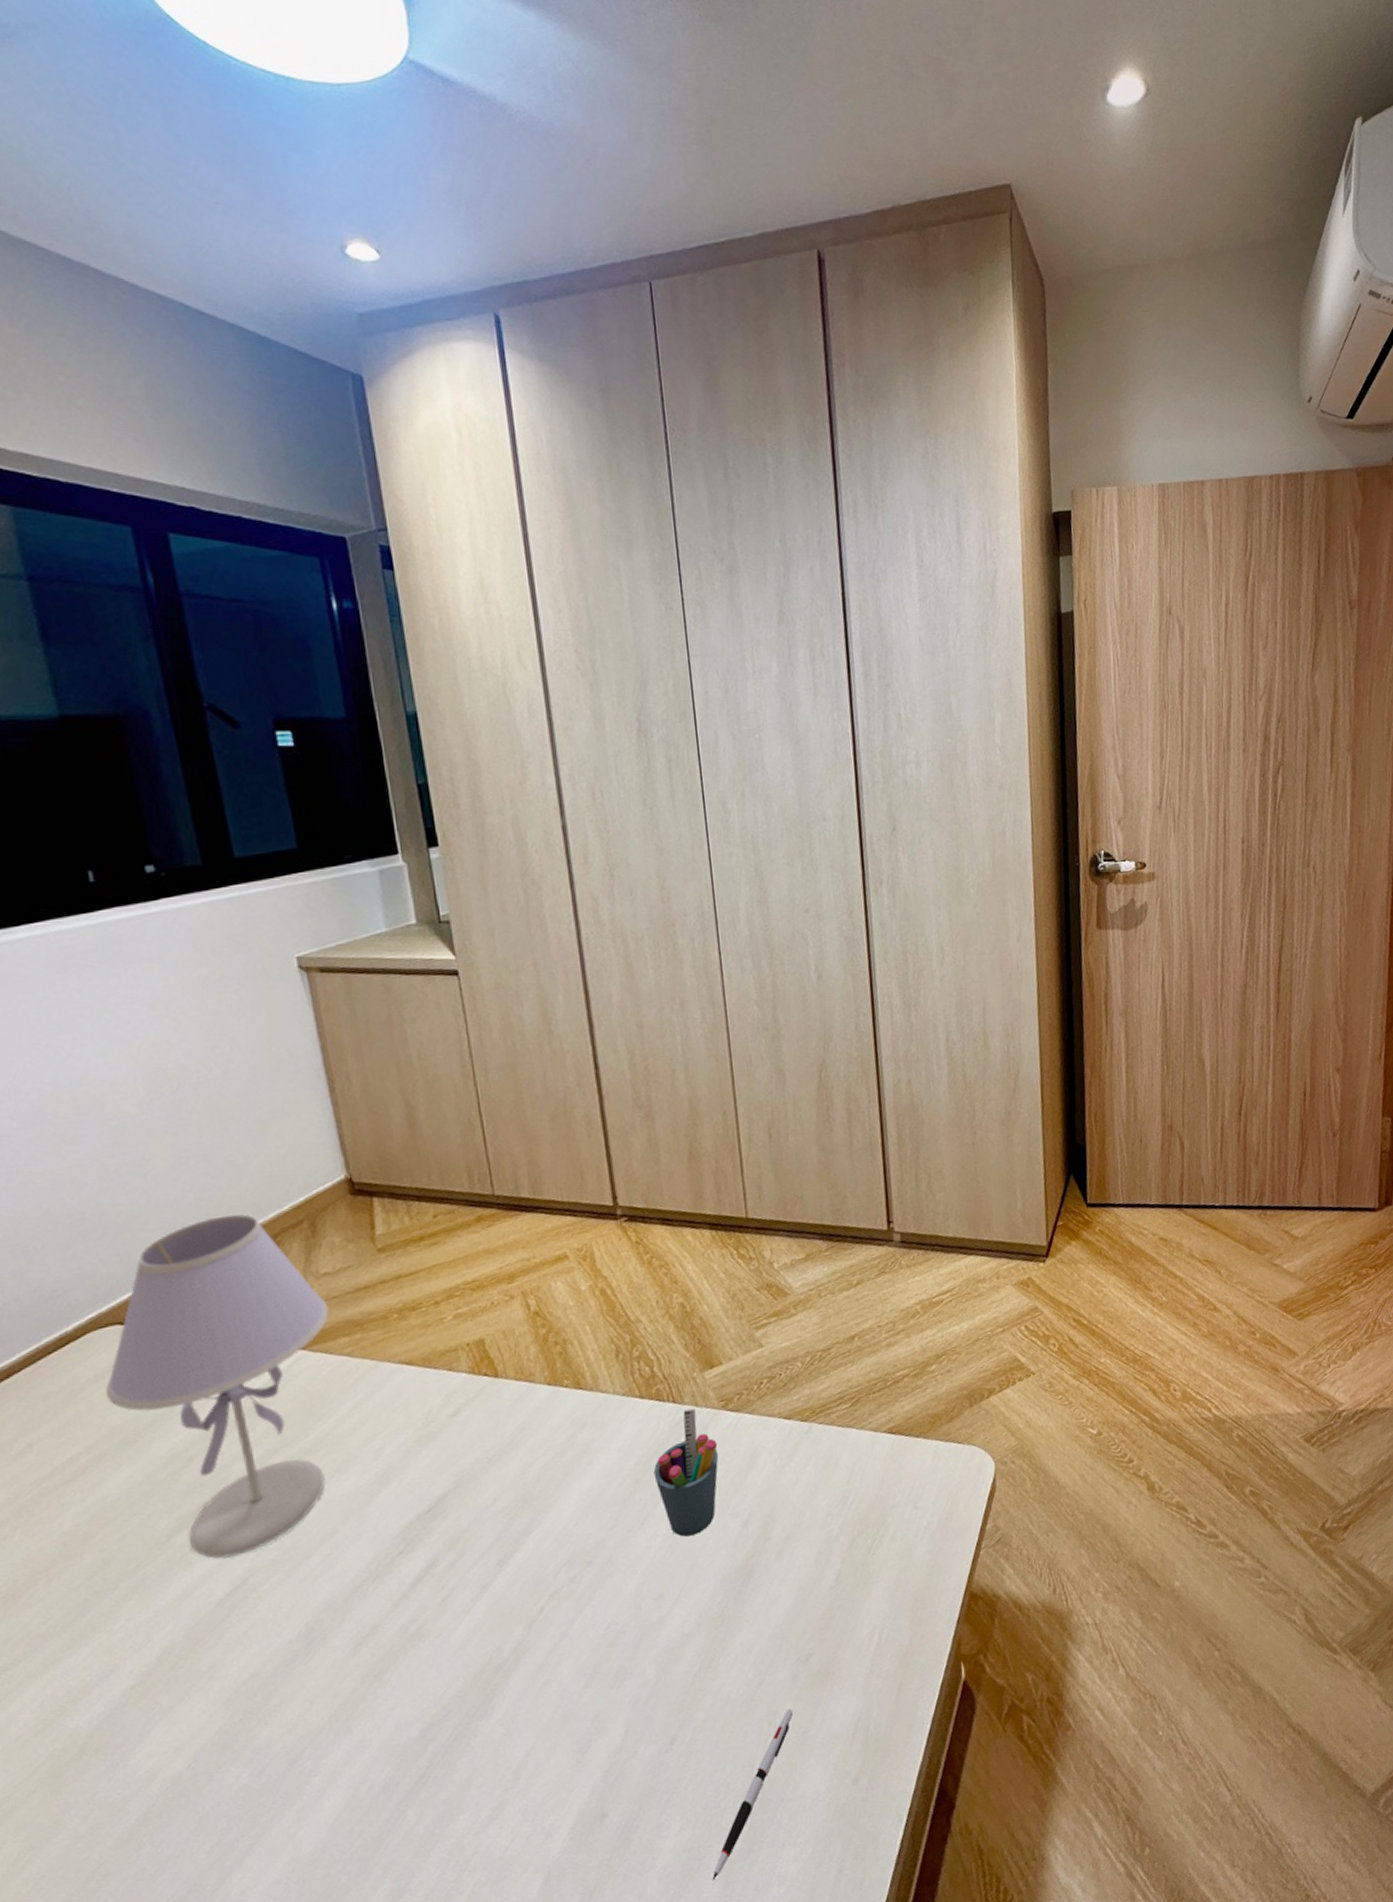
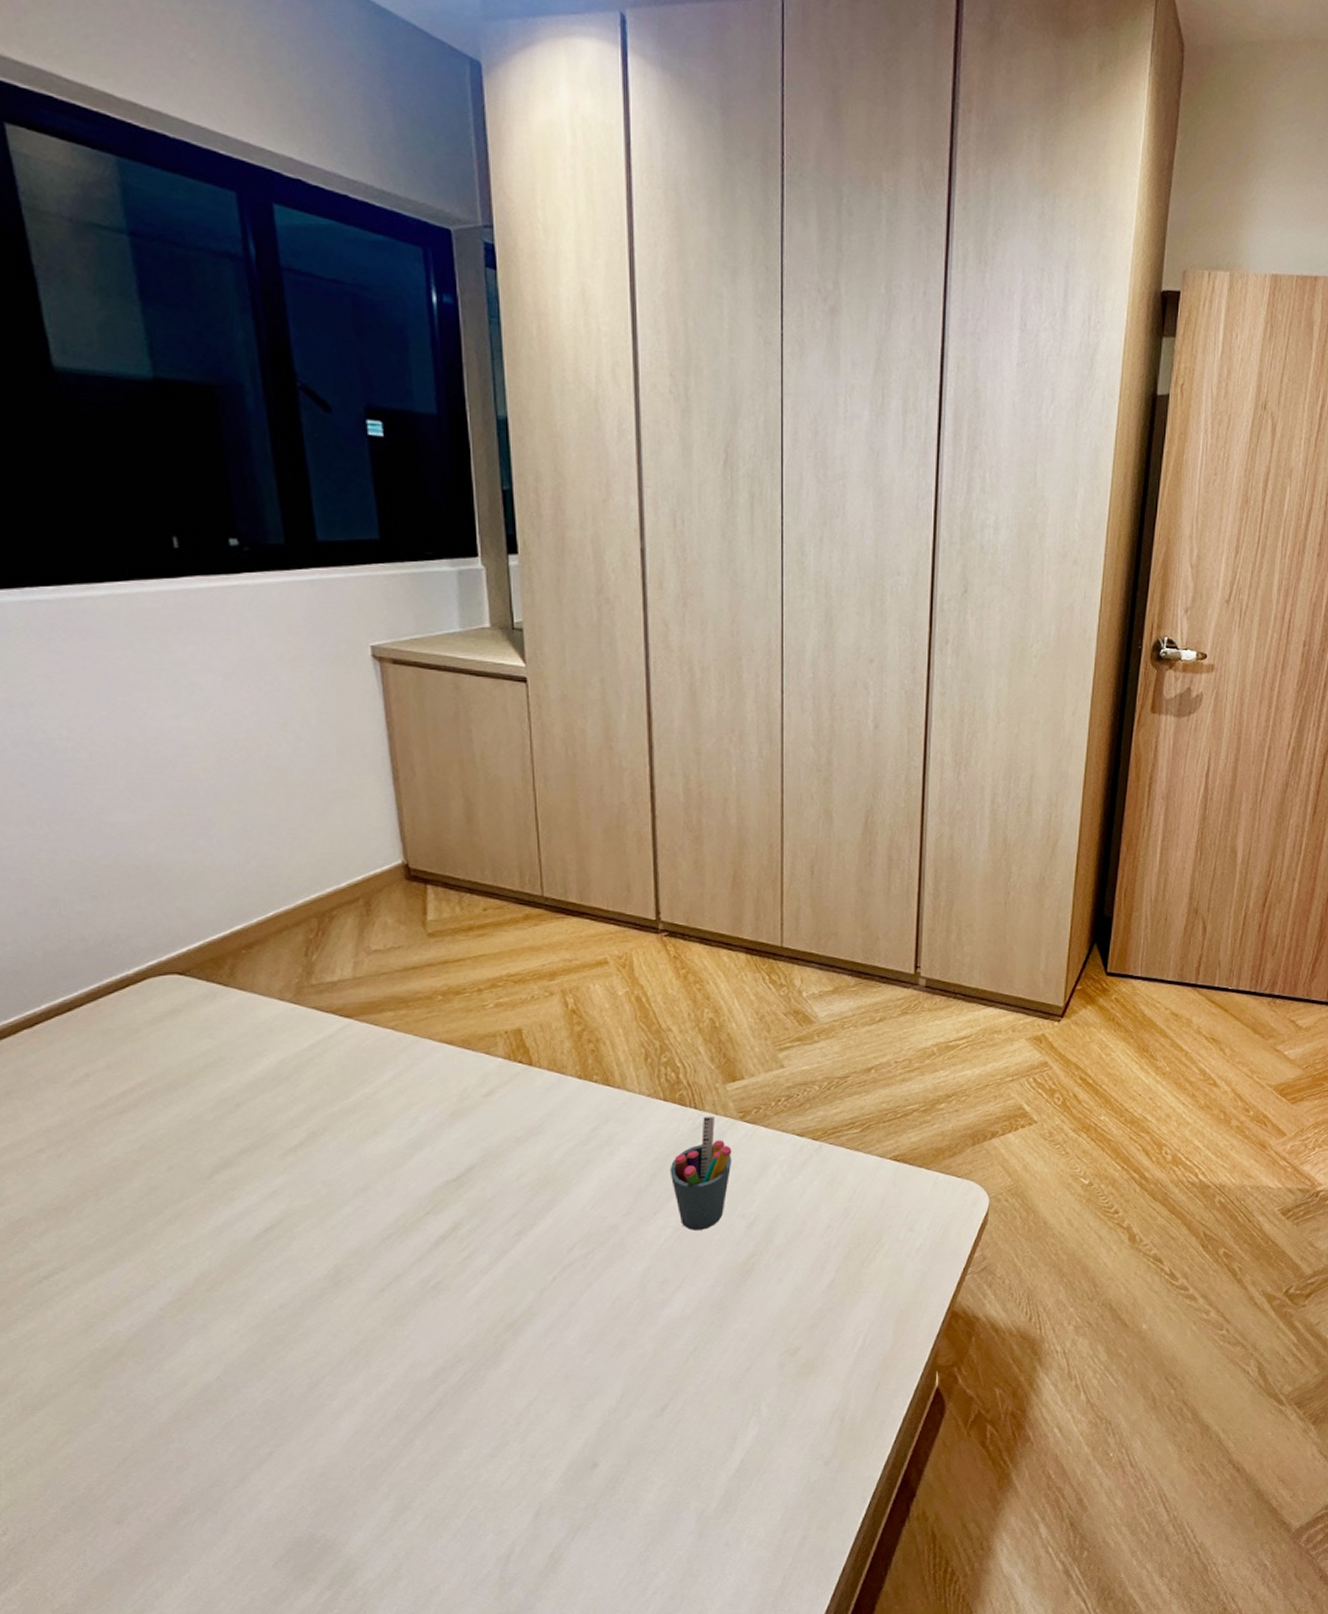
table lamp: present [105,1213,329,1559] -> none [160,884,377,1199]
pen: present [712,1709,794,1881] -> none [687,1393,777,1533]

